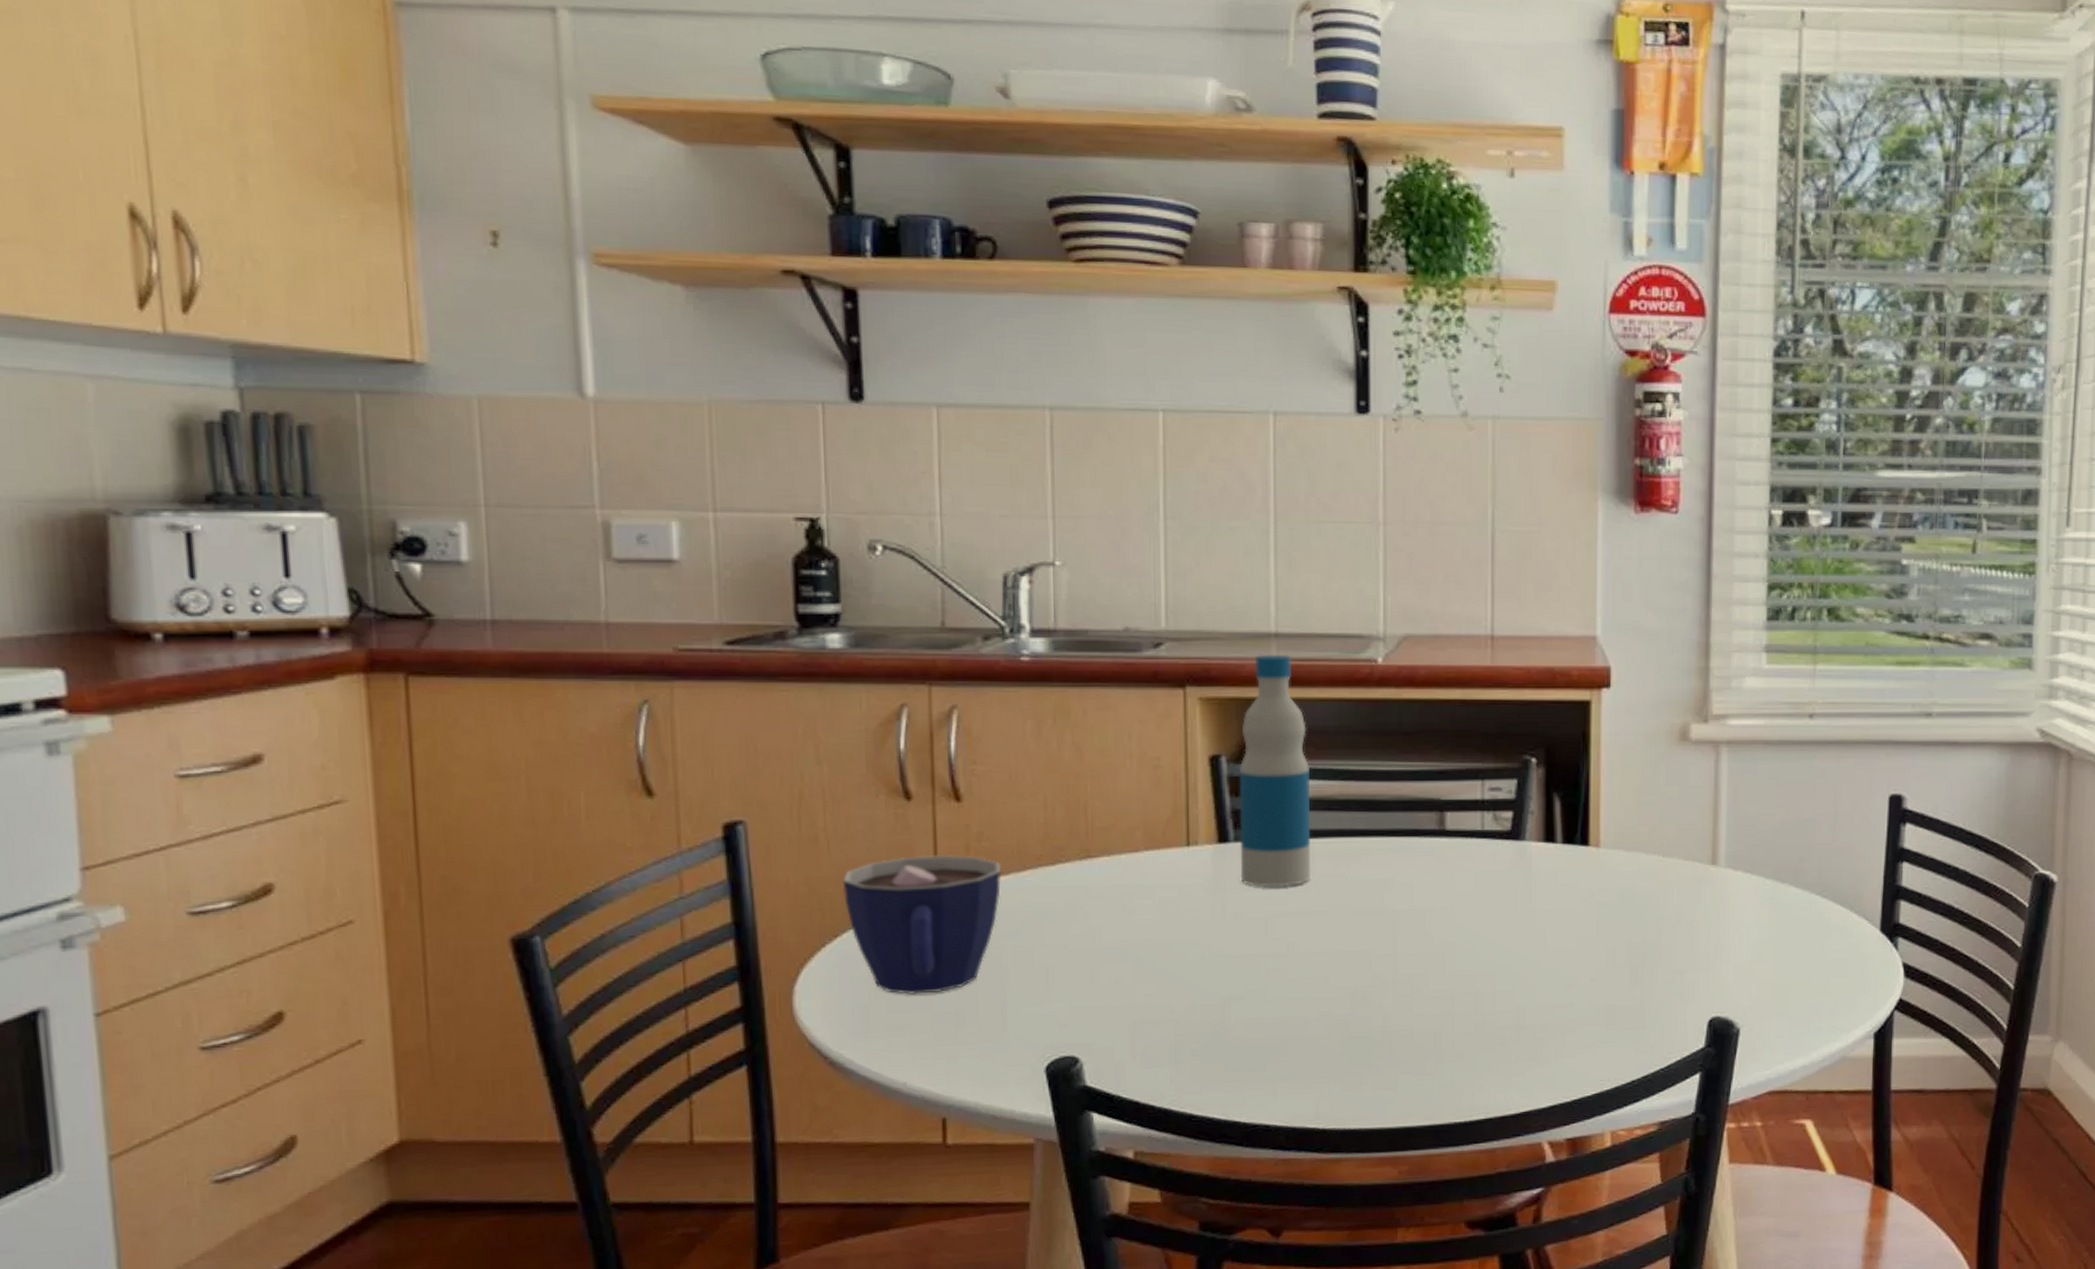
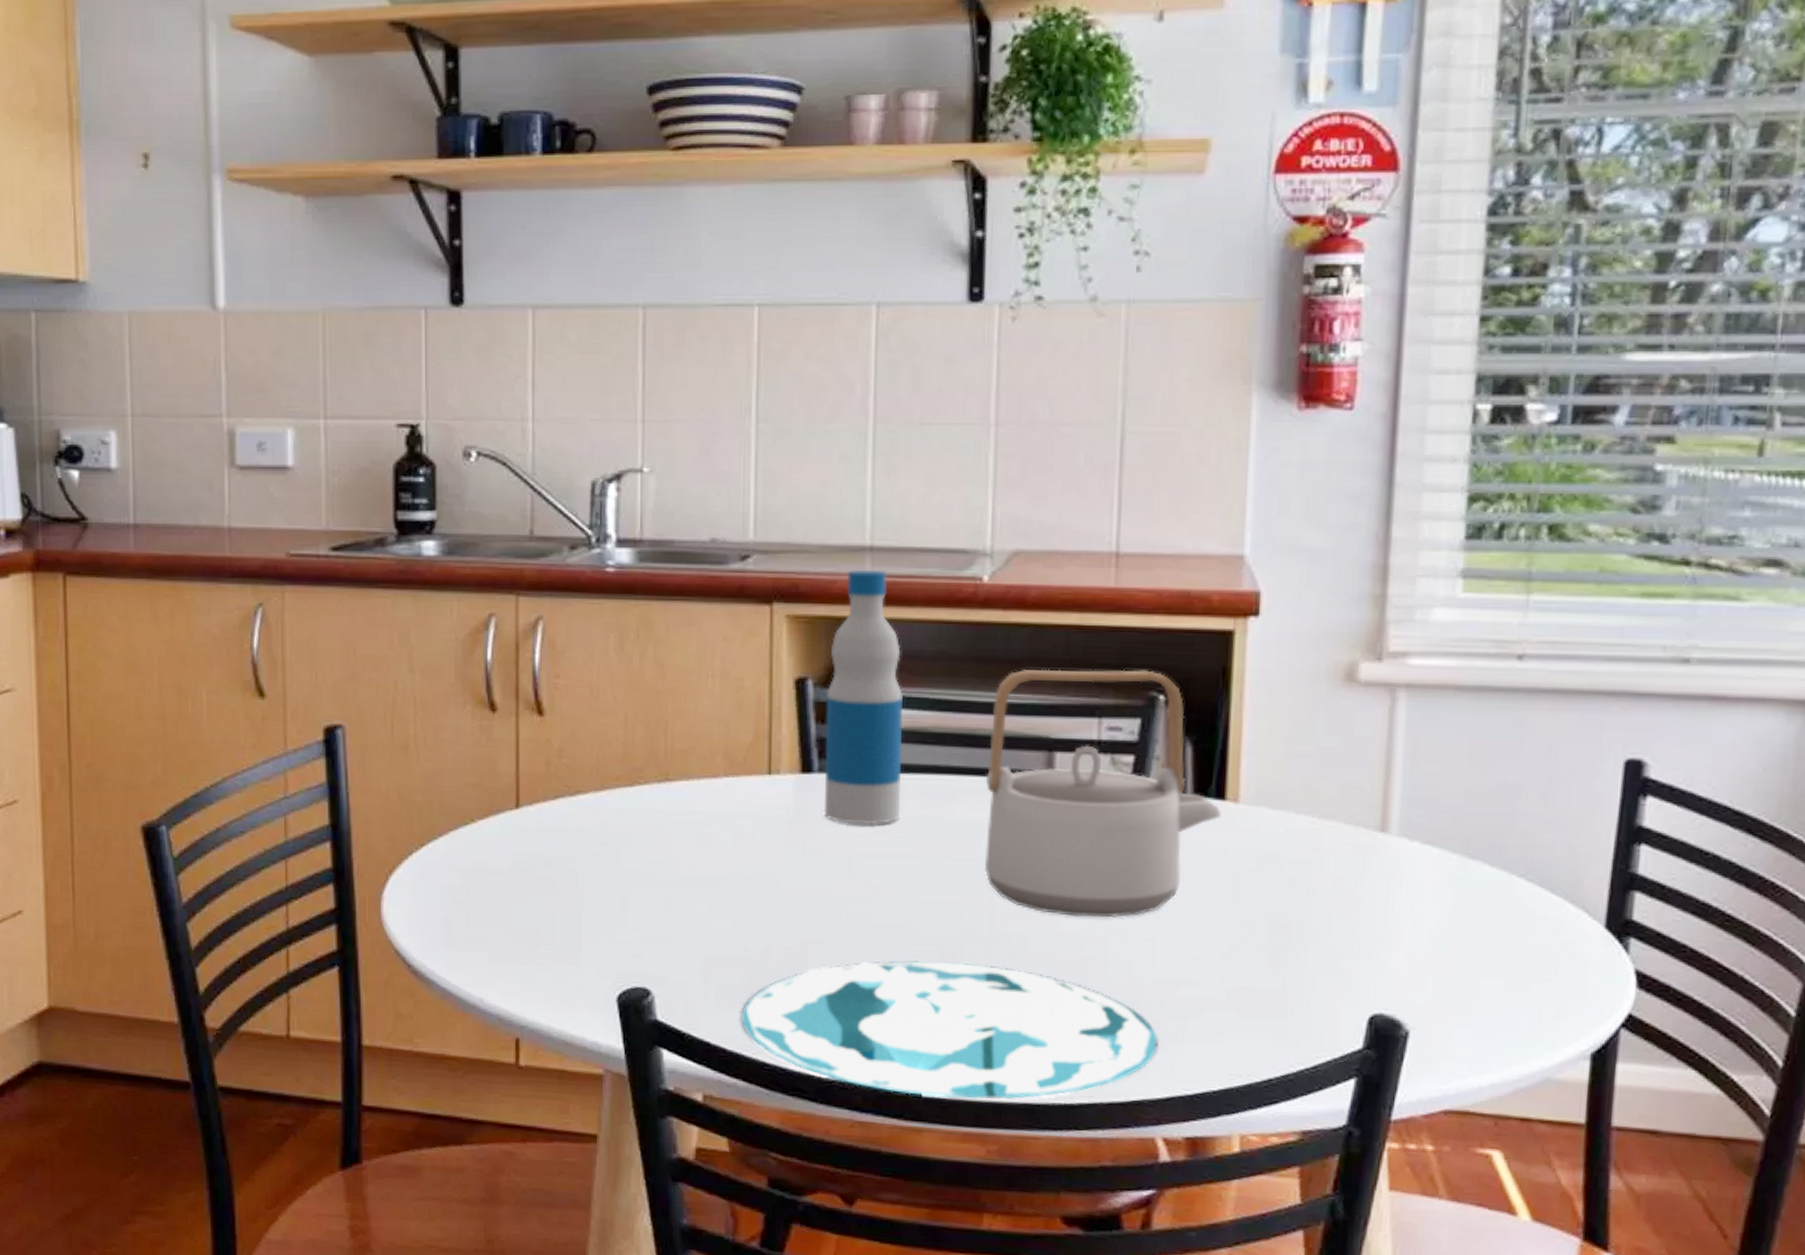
cup: present [842,854,1002,994] -> none [429,768,580,911]
plate: none [1168,1005,1541,1129] -> present [741,960,1158,1100]
teapot: none [1386,737,1586,956] -> present [985,669,1222,918]

